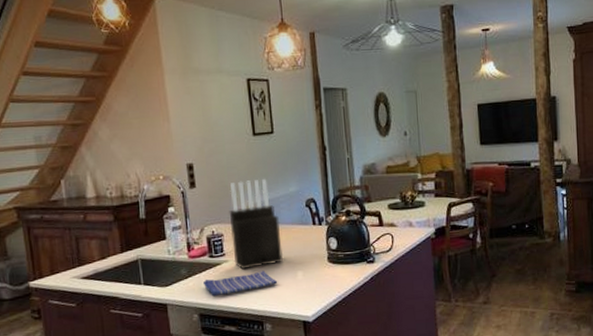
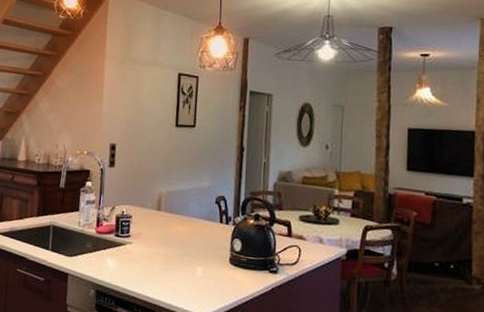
dish towel: present [203,271,278,297] -> none [105,256,177,277]
knife block: present [229,178,284,270] -> none [137,167,187,256]

